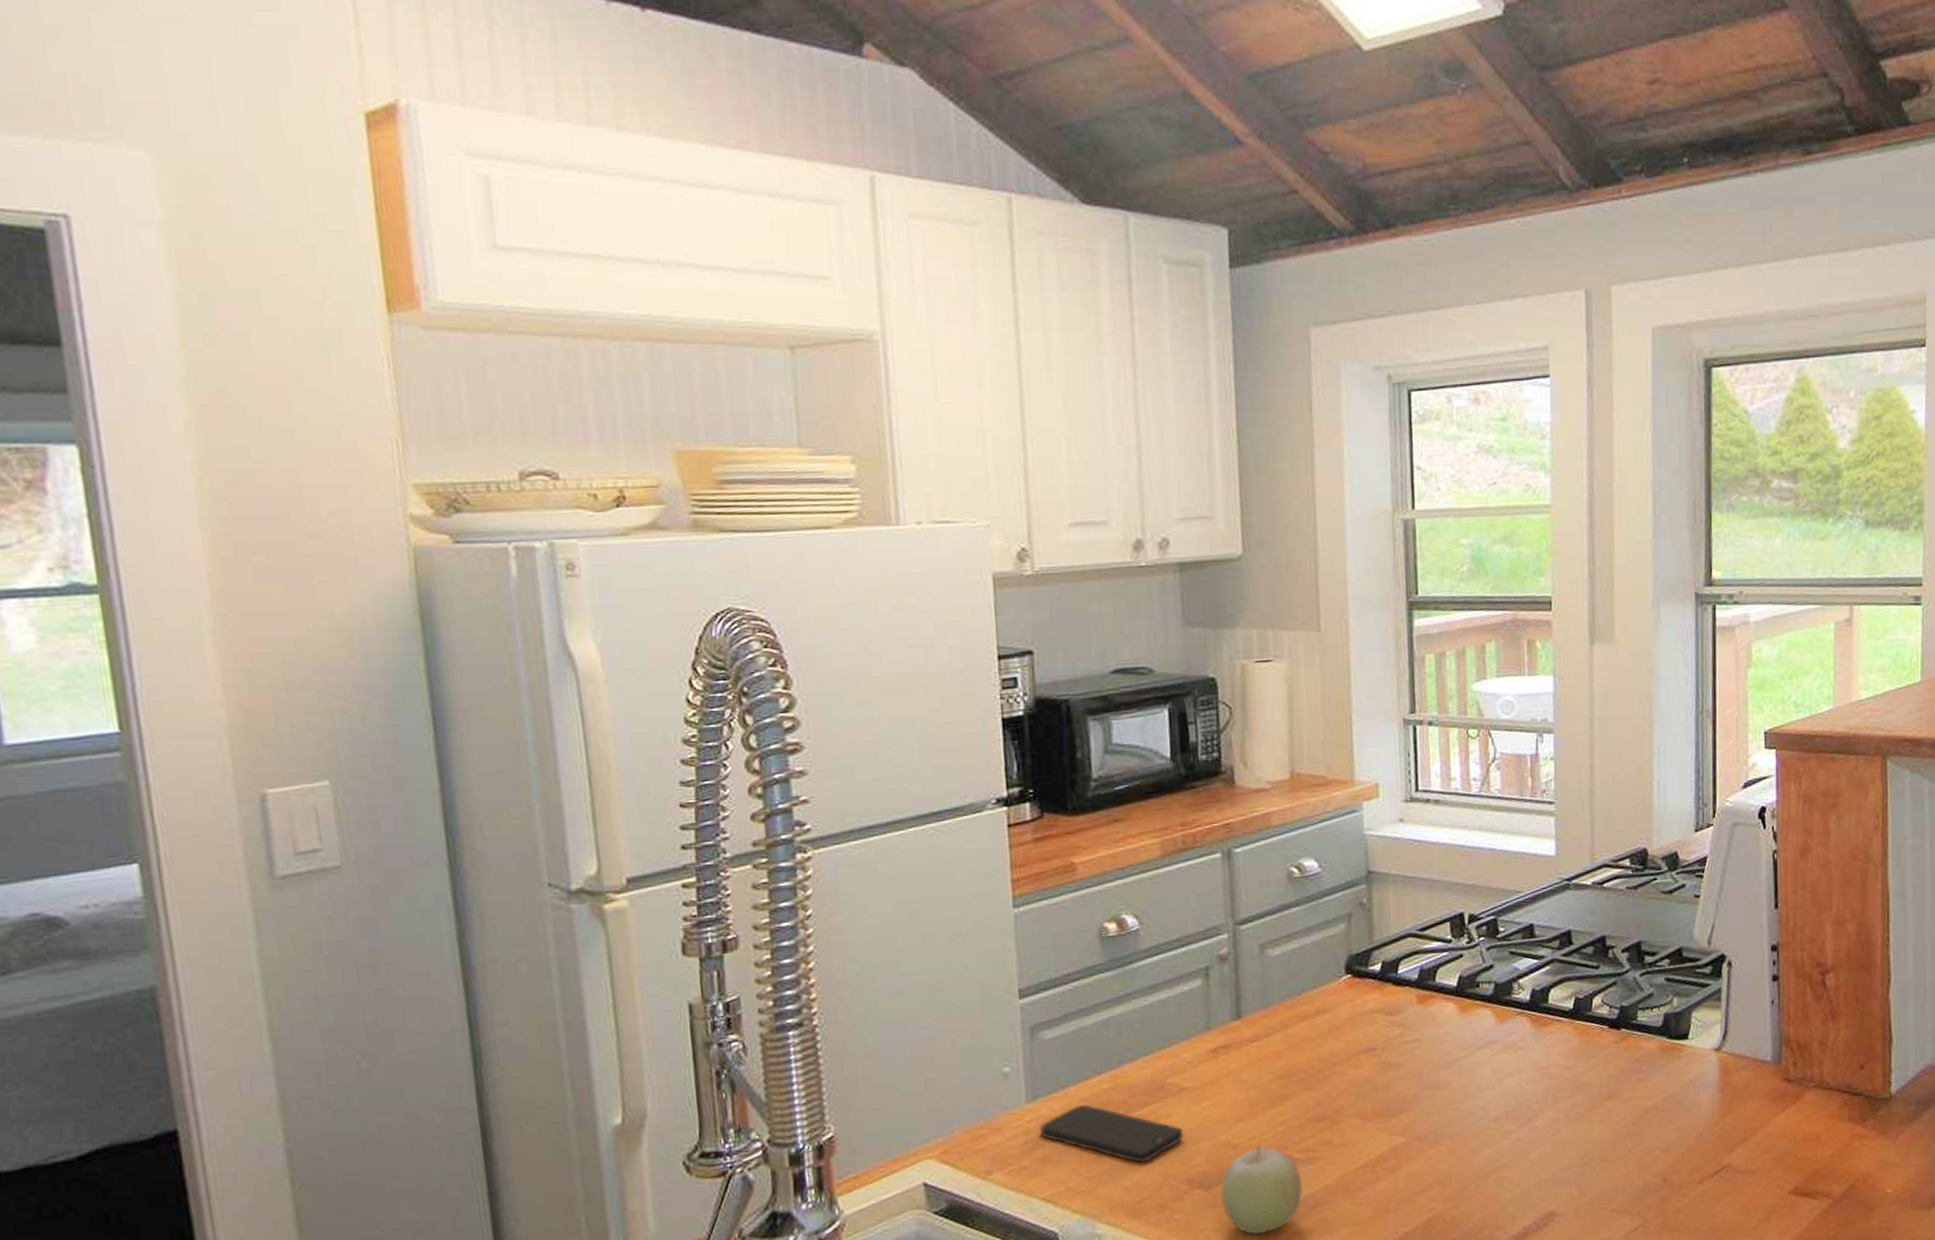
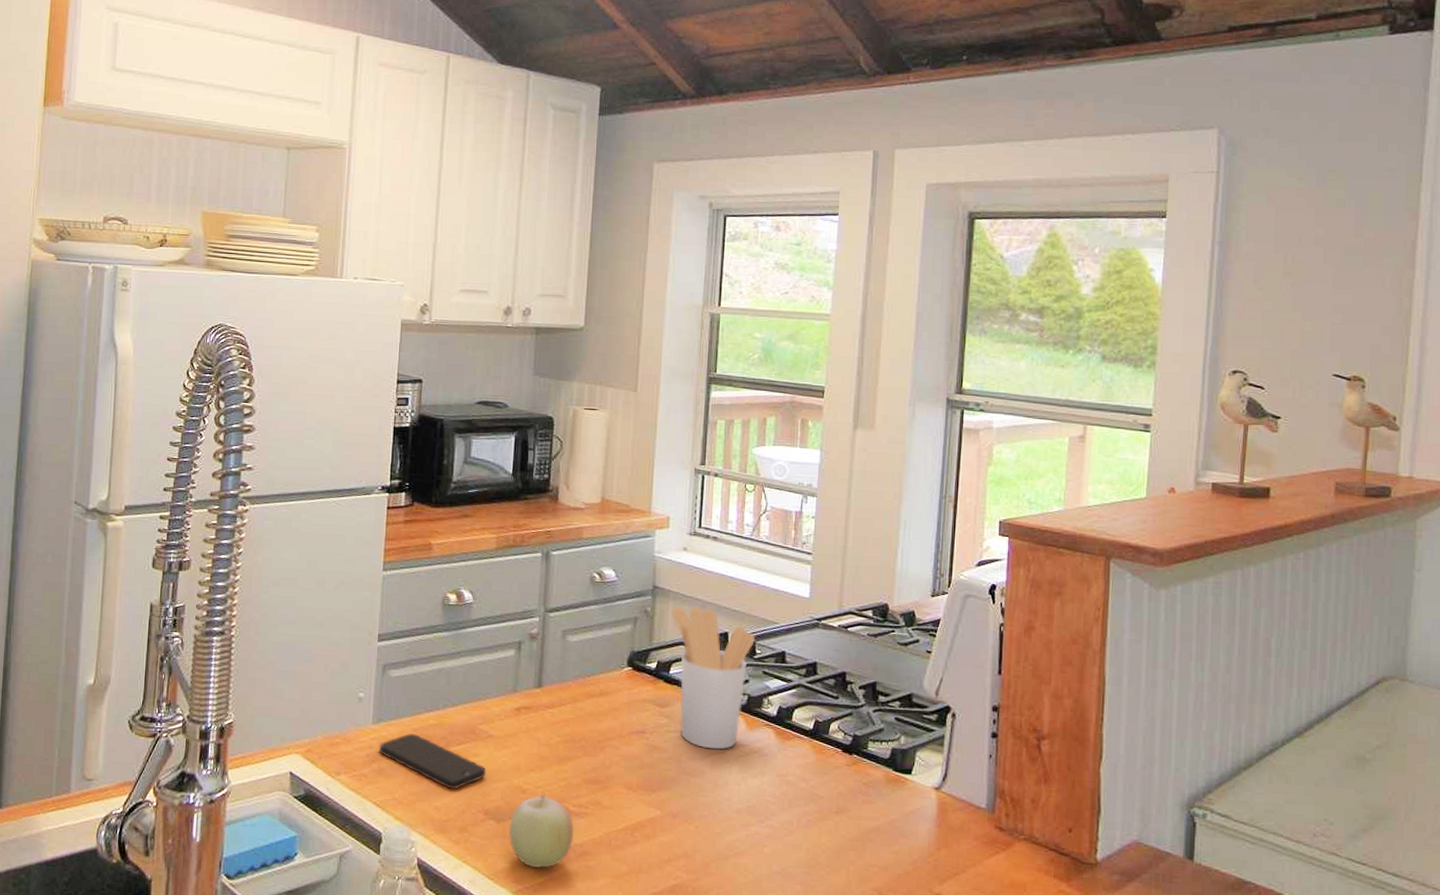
utensil holder: none [1393,887,1498,1055] -> present [672,606,756,750]

